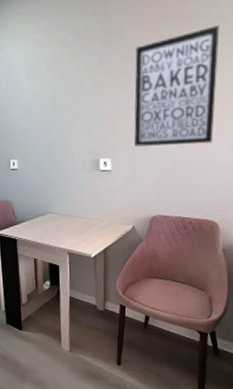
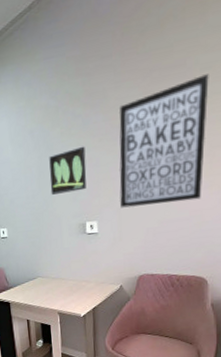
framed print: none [64,82,102,128] -> present [49,146,87,195]

